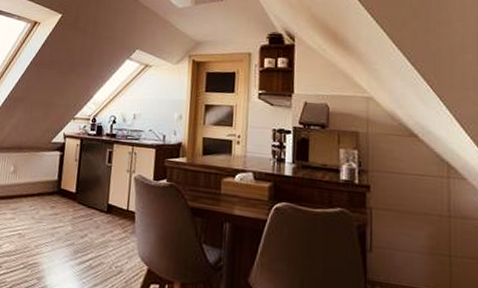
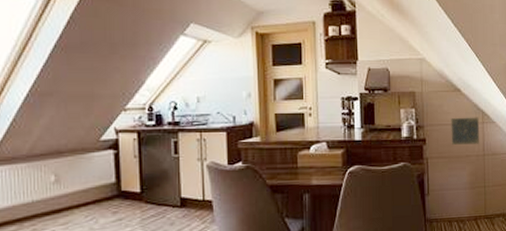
decorative tile: none [403,166,442,202] -> present [451,117,479,145]

